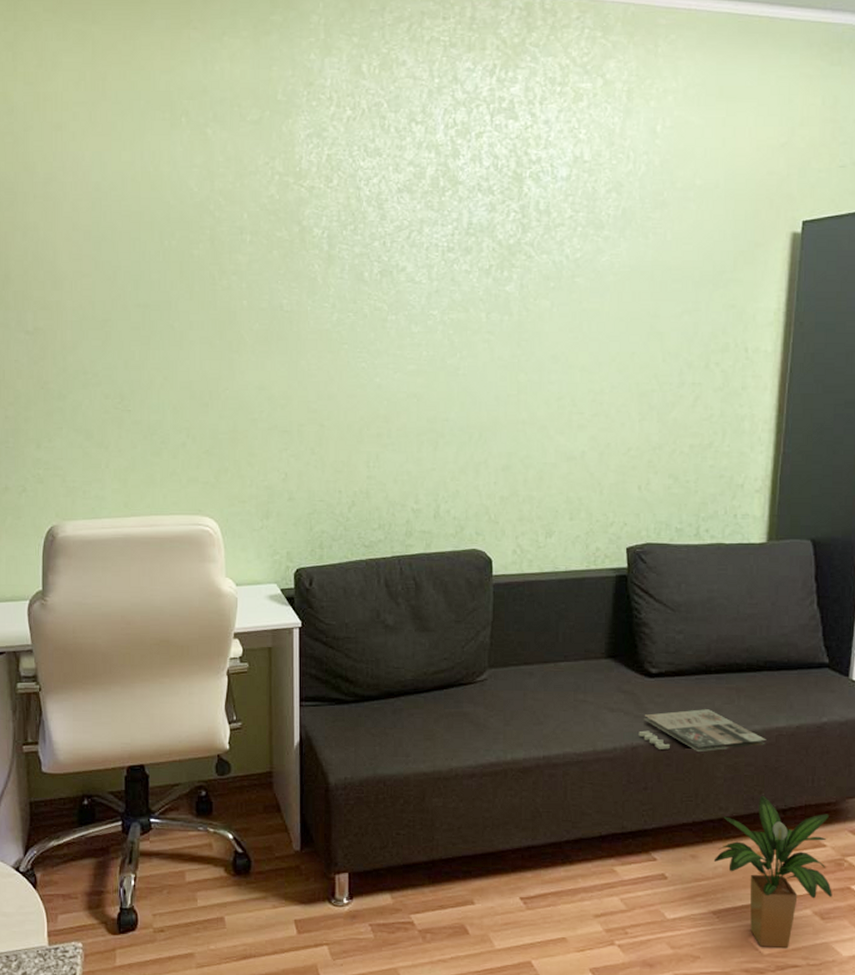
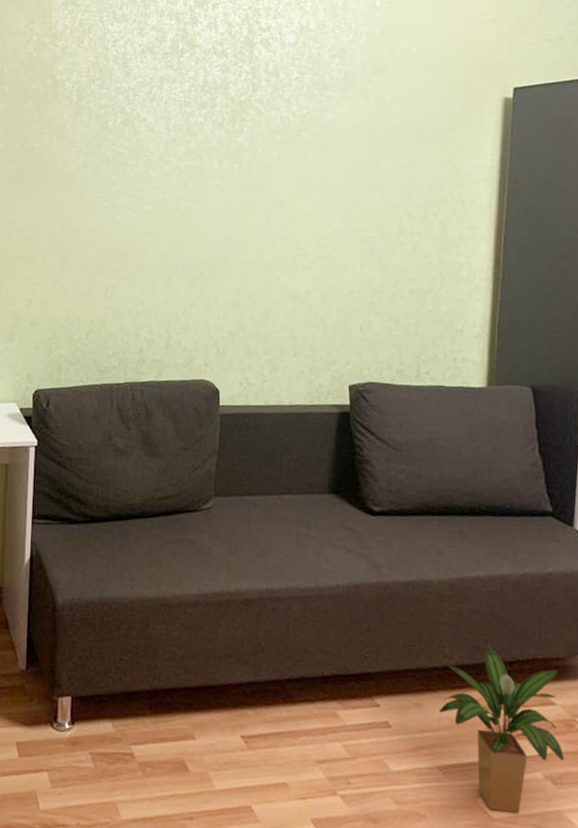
magazine: present [638,709,767,753] -> none [361,551,491,596]

